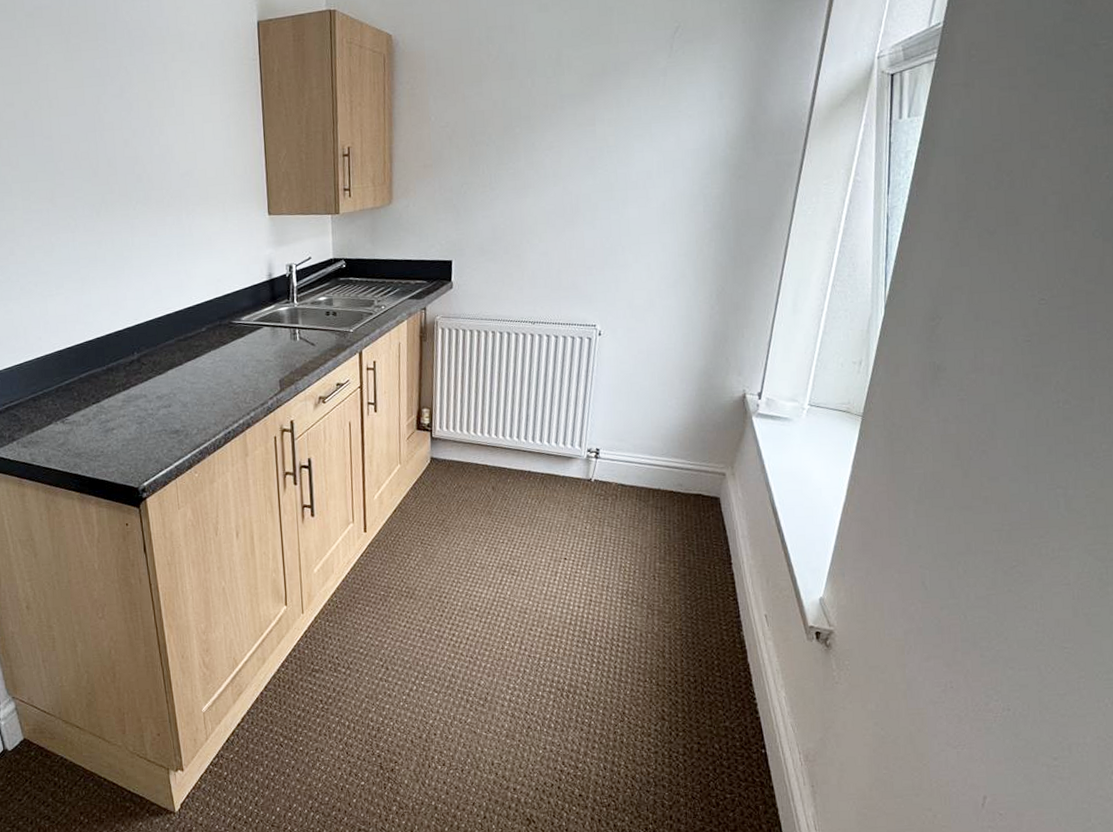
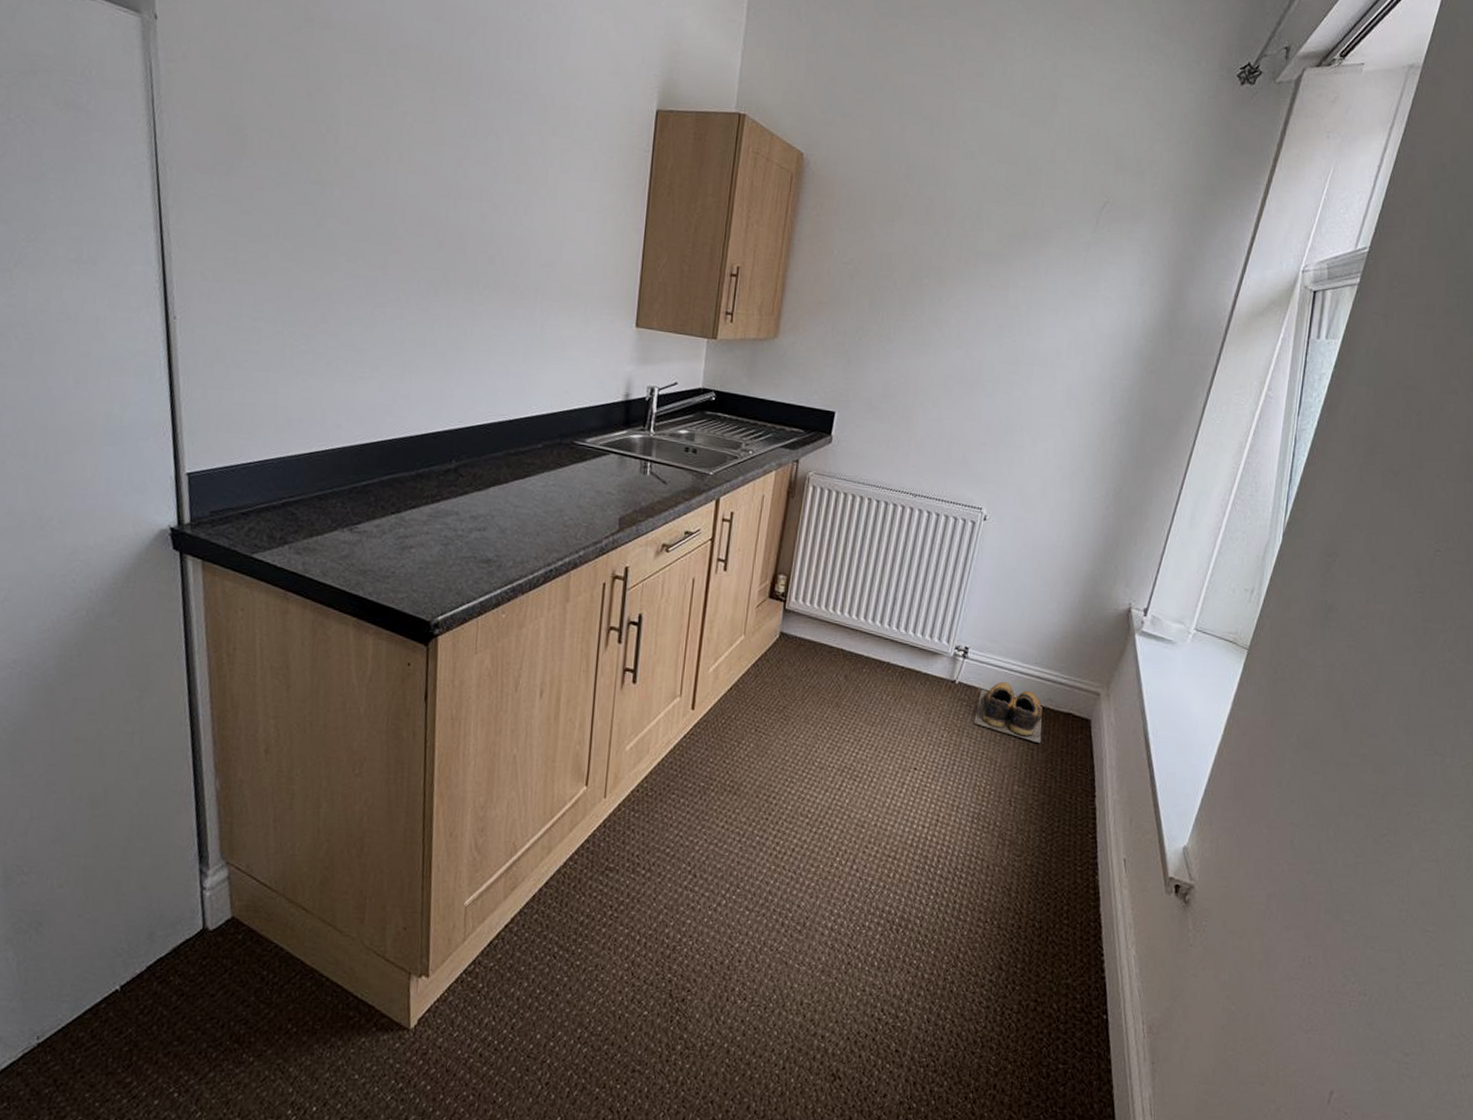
shoes: none [612,474,676,524] -> present [974,681,1042,744]

